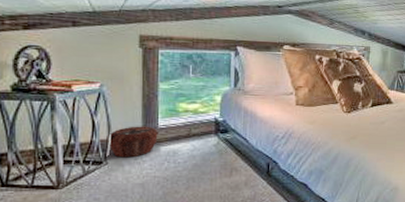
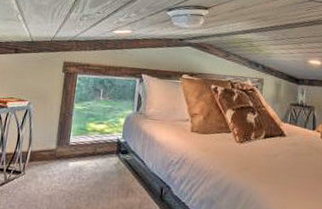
woven basket: present [107,126,160,158] -> none [27,141,70,170]

